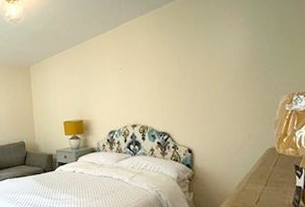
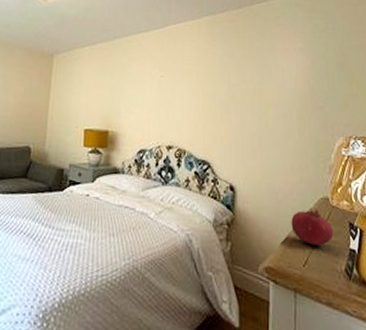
fruit: none [243,157,281,187] -> present [291,207,334,246]

